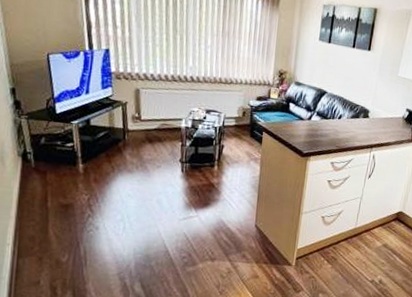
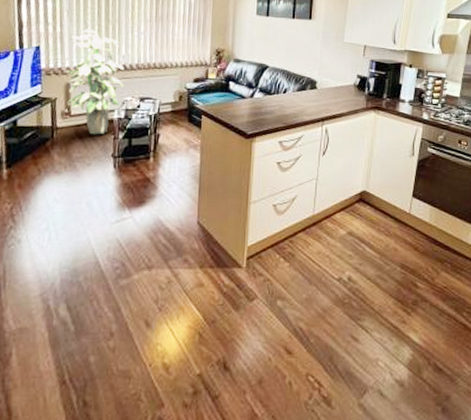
indoor plant: none [136,36,191,141] -> present [66,29,124,135]

